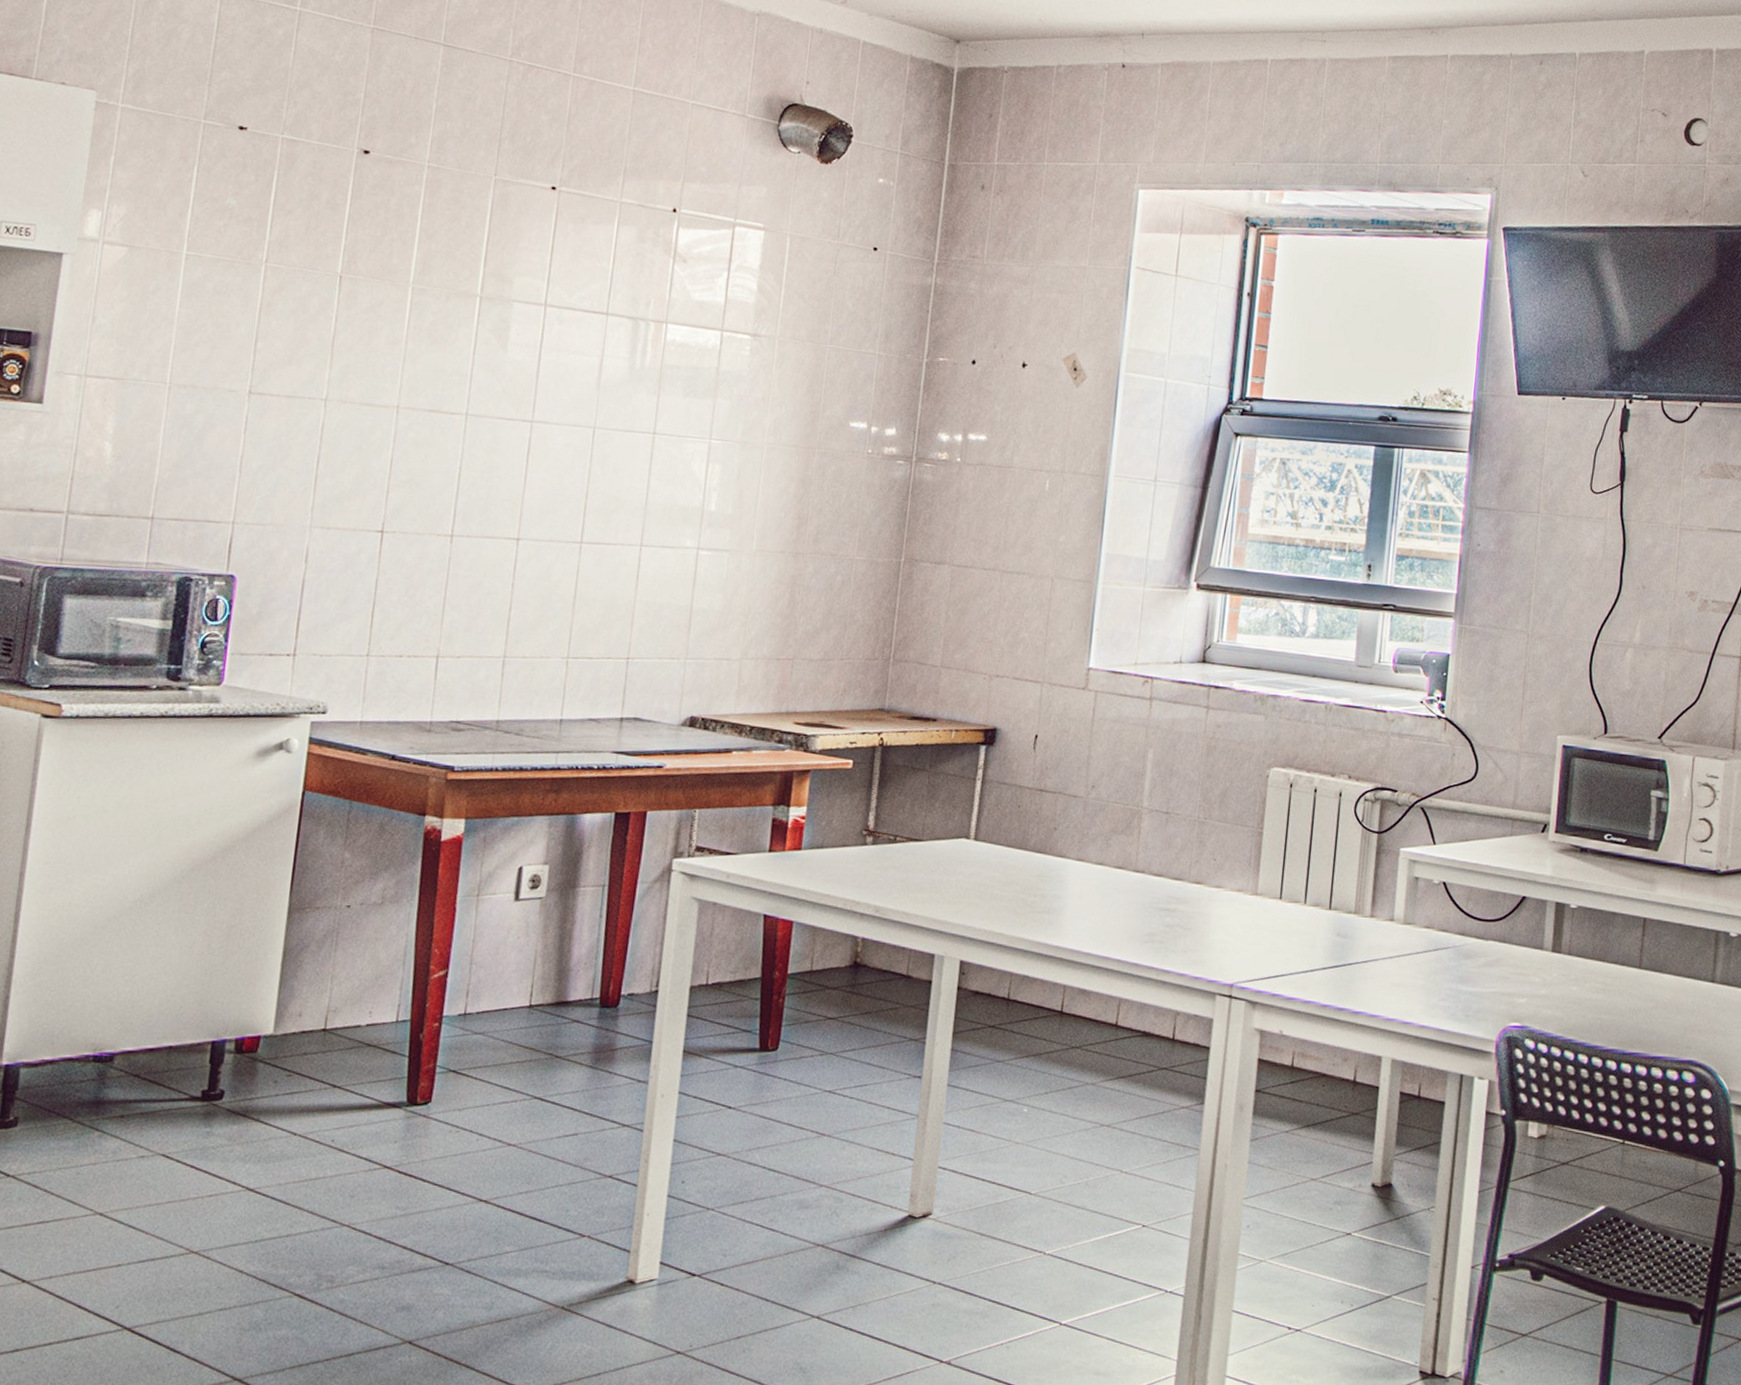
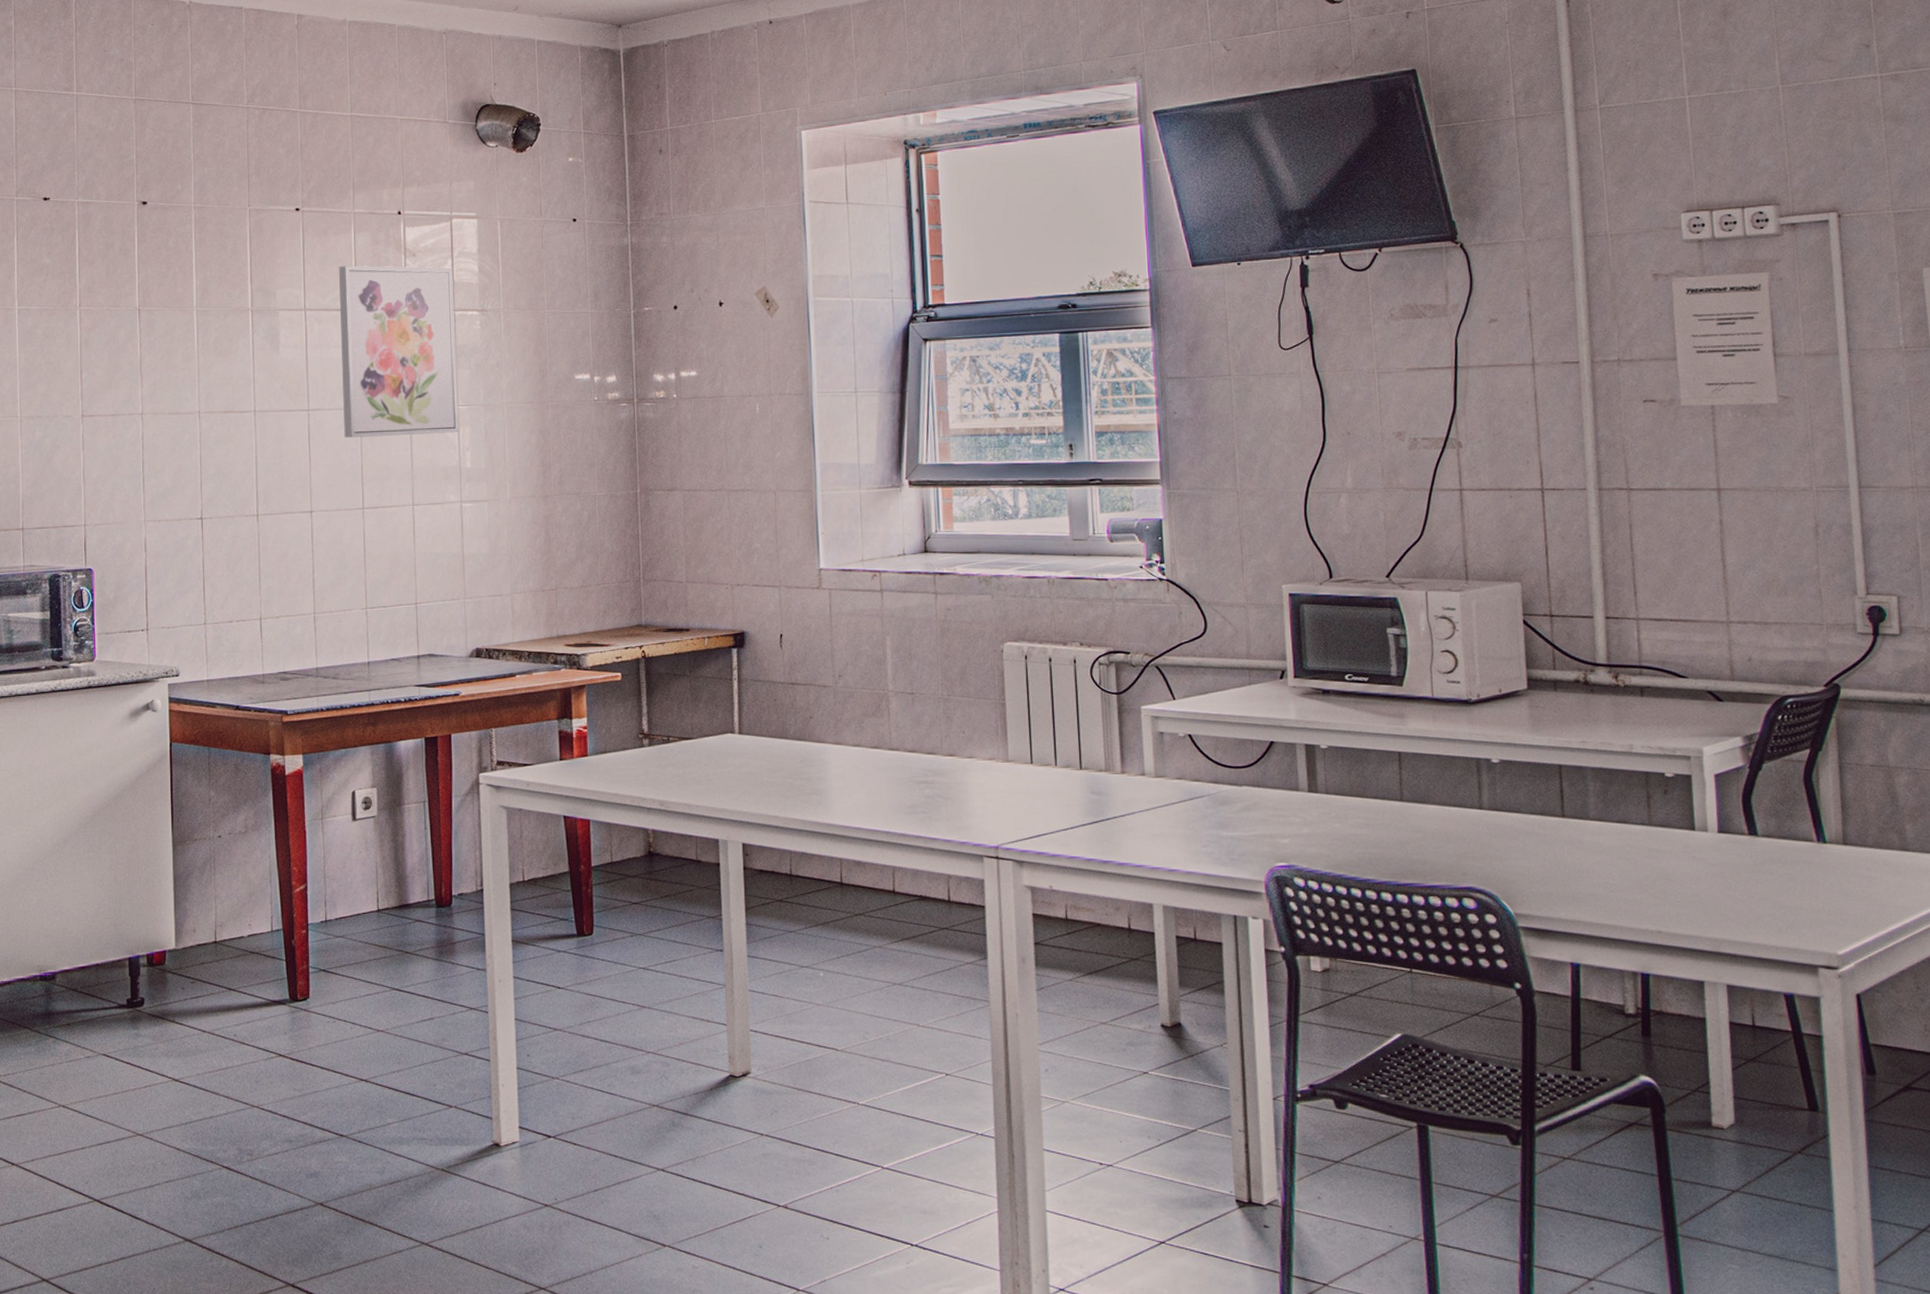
wall art: none [571,260,727,470] -> present [339,265,458,438]

